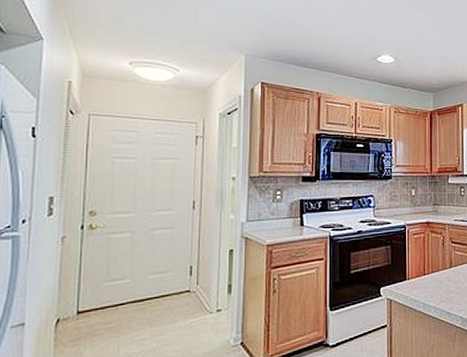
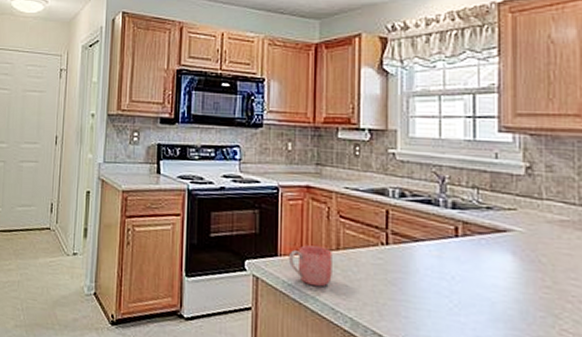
mug: none [414,267,447,299] -> present [288,245,332,287]

